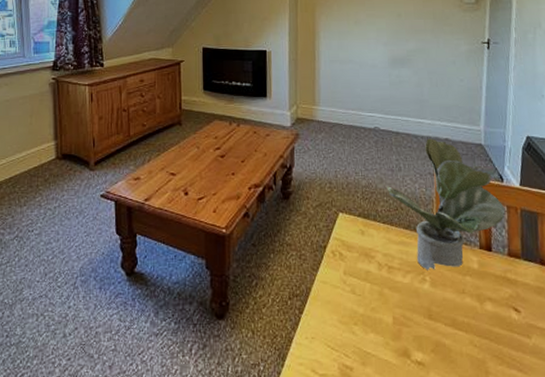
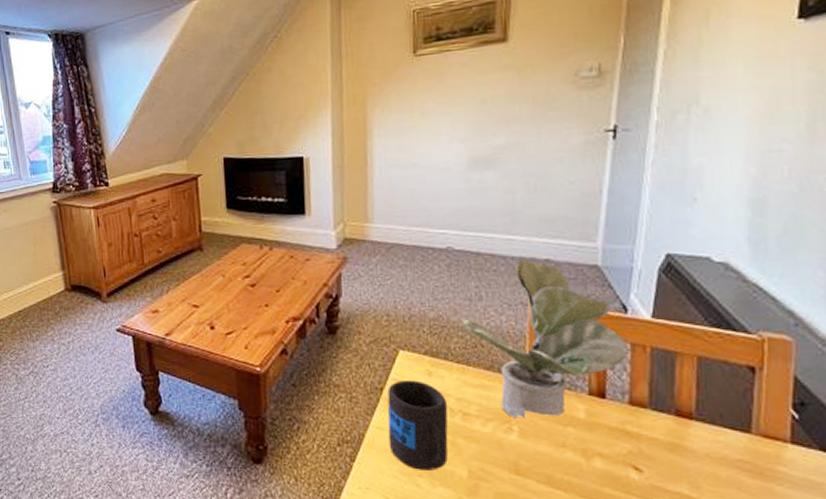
mug: none [329,239,377,319] -> present [387,380,448,471]

